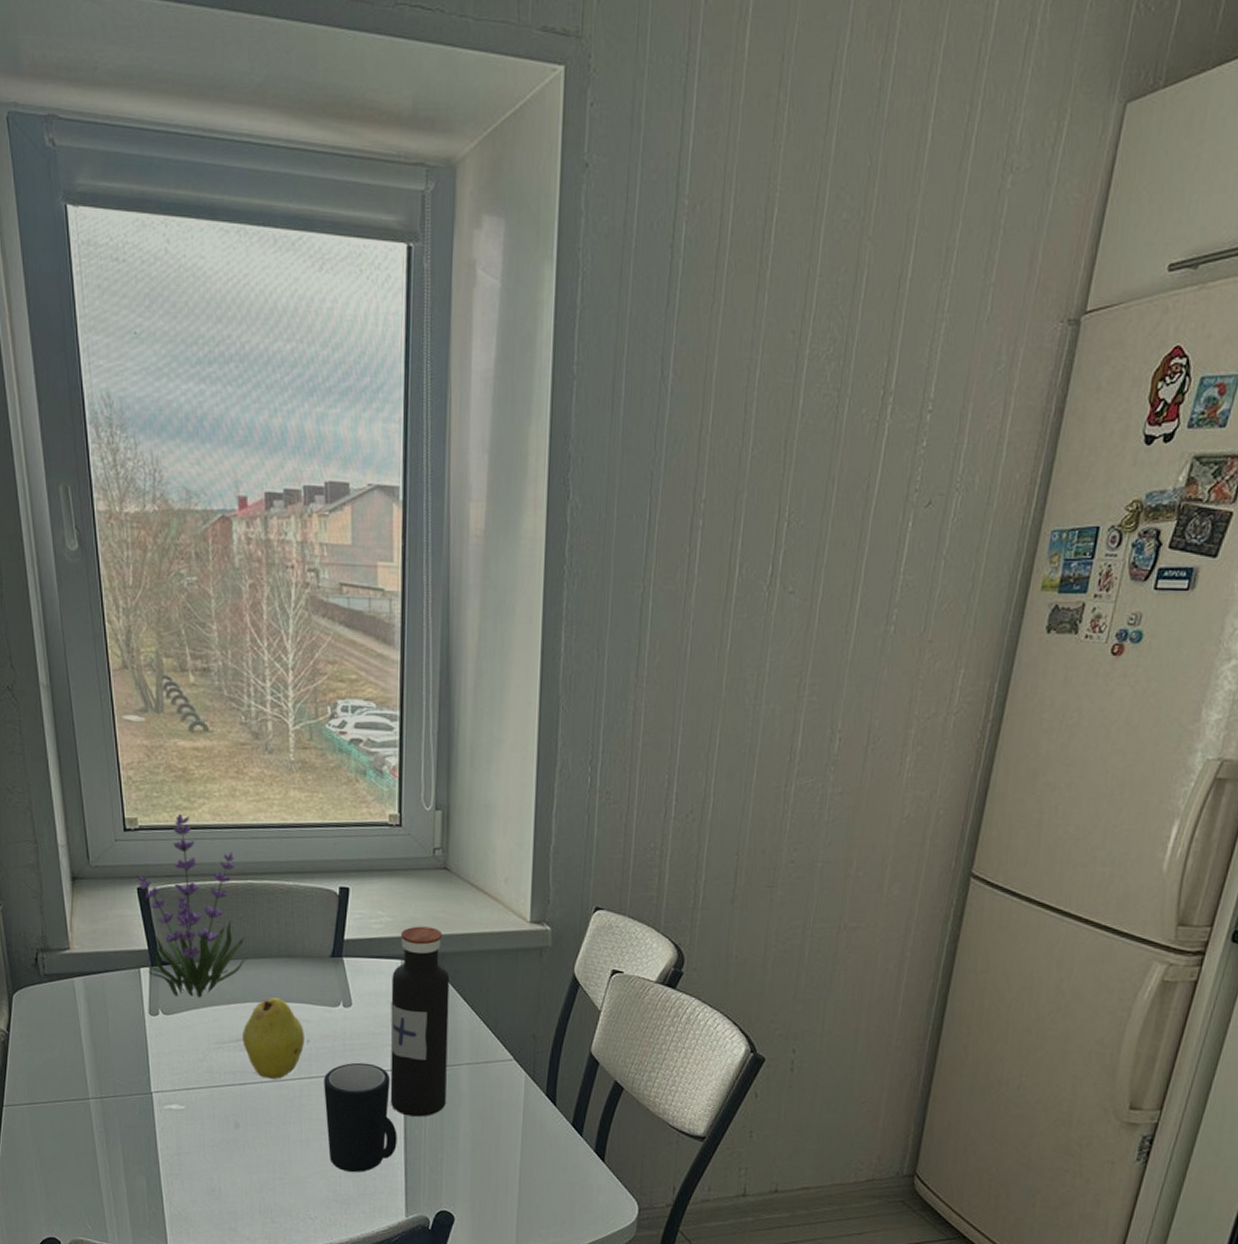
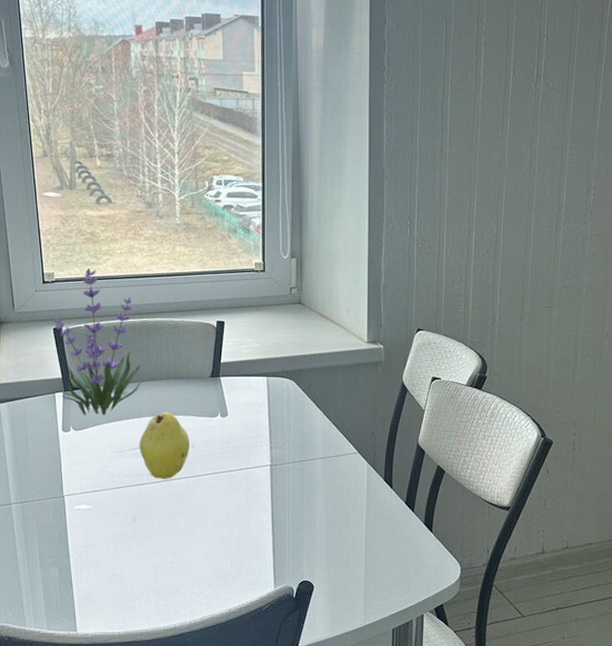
mug: present [324,1062,397,1173] -> none [206,461,266,554]
water bottle: present [390,926,450,1117] -> none [259,349,306,504]

